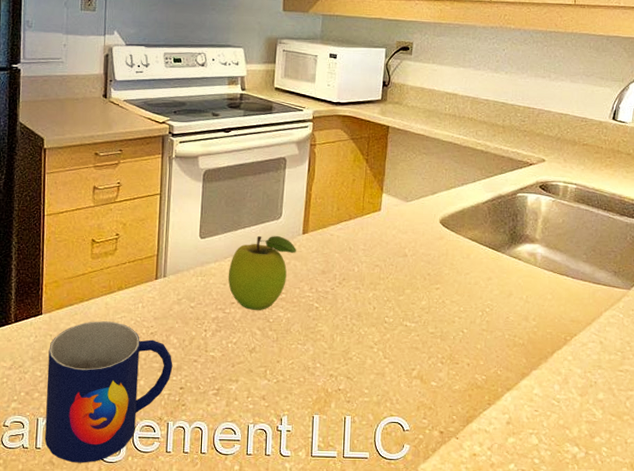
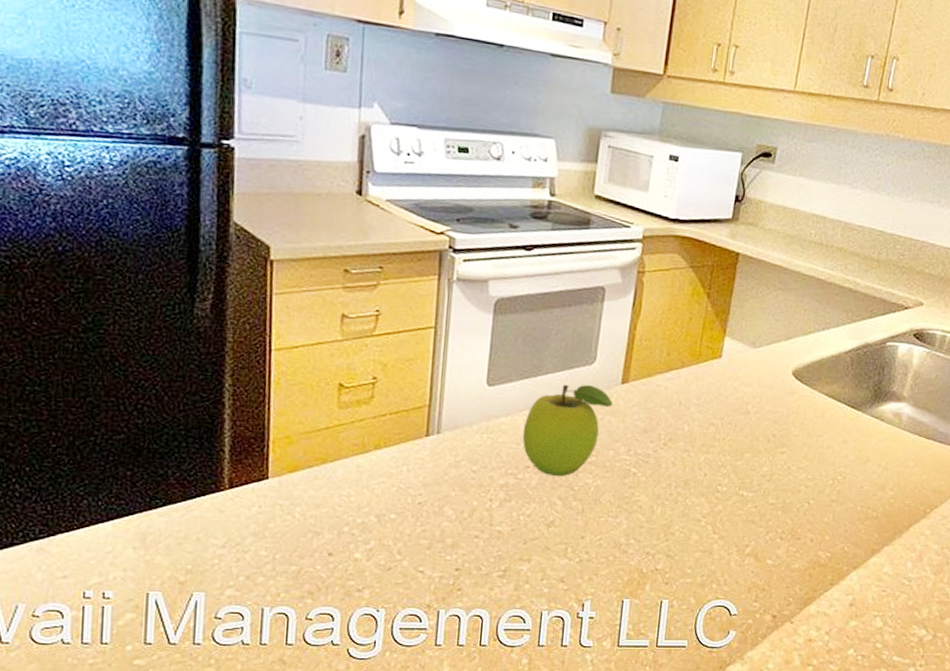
mug: present [44,321,173,463] -> none [272,487,447,661]

